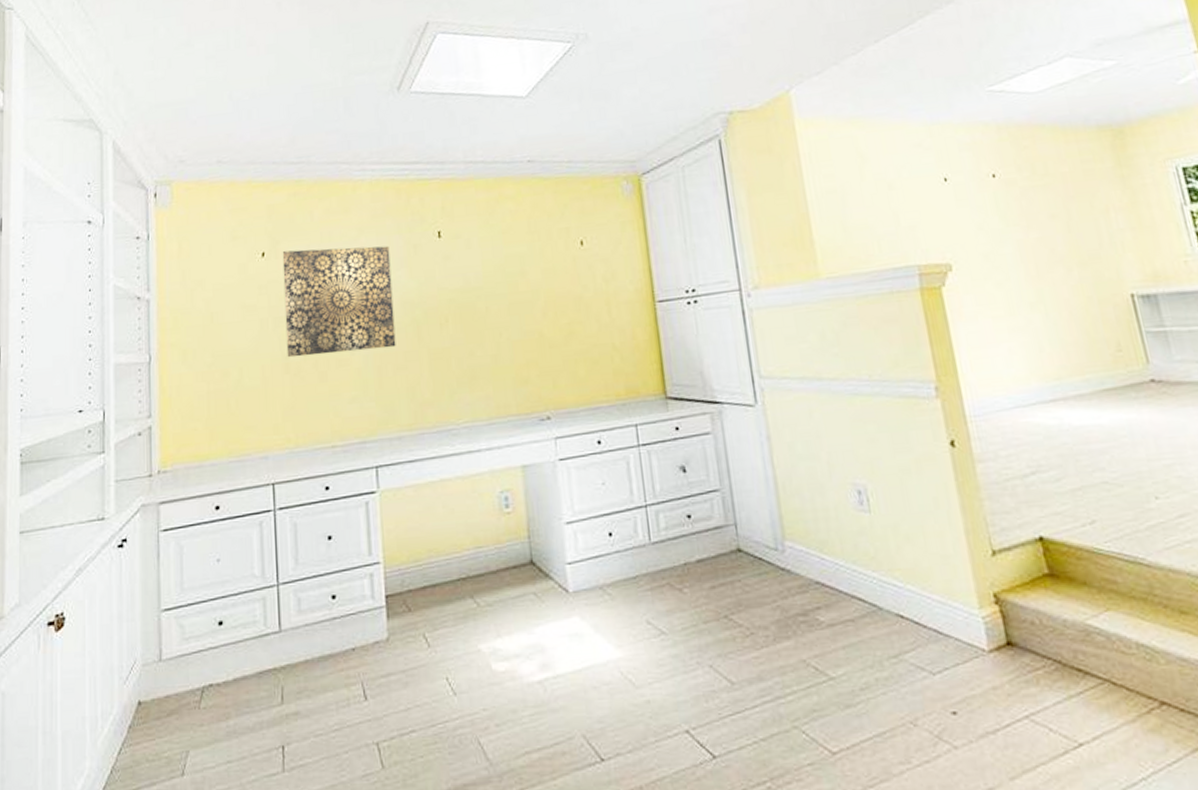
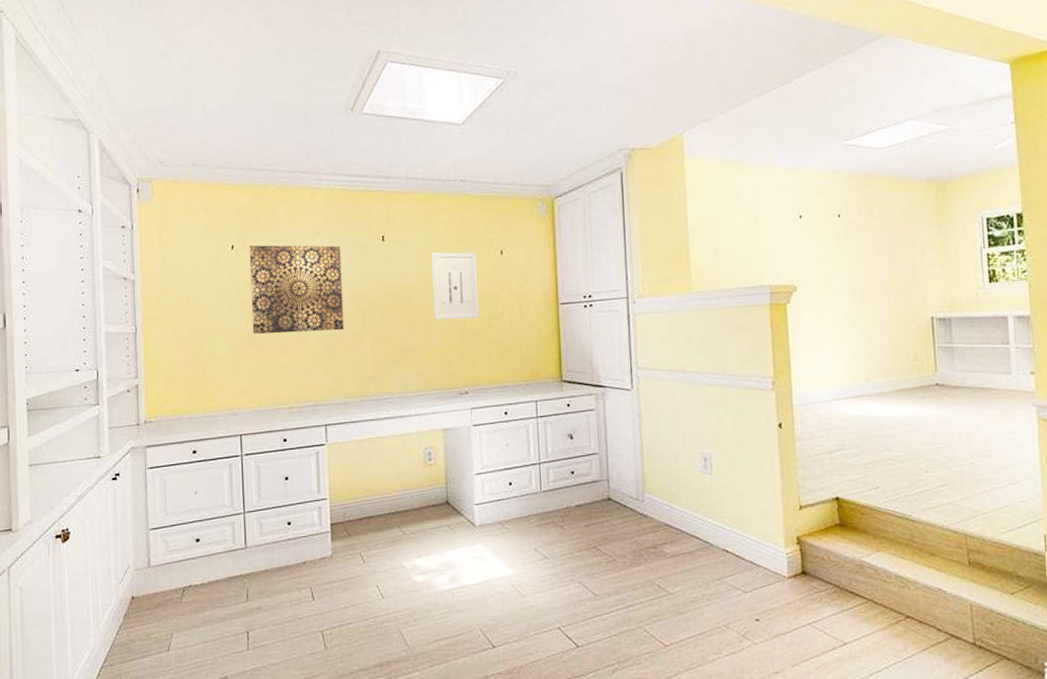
wall art: none [497,244,560,329] -> present [431,252,480,320]

